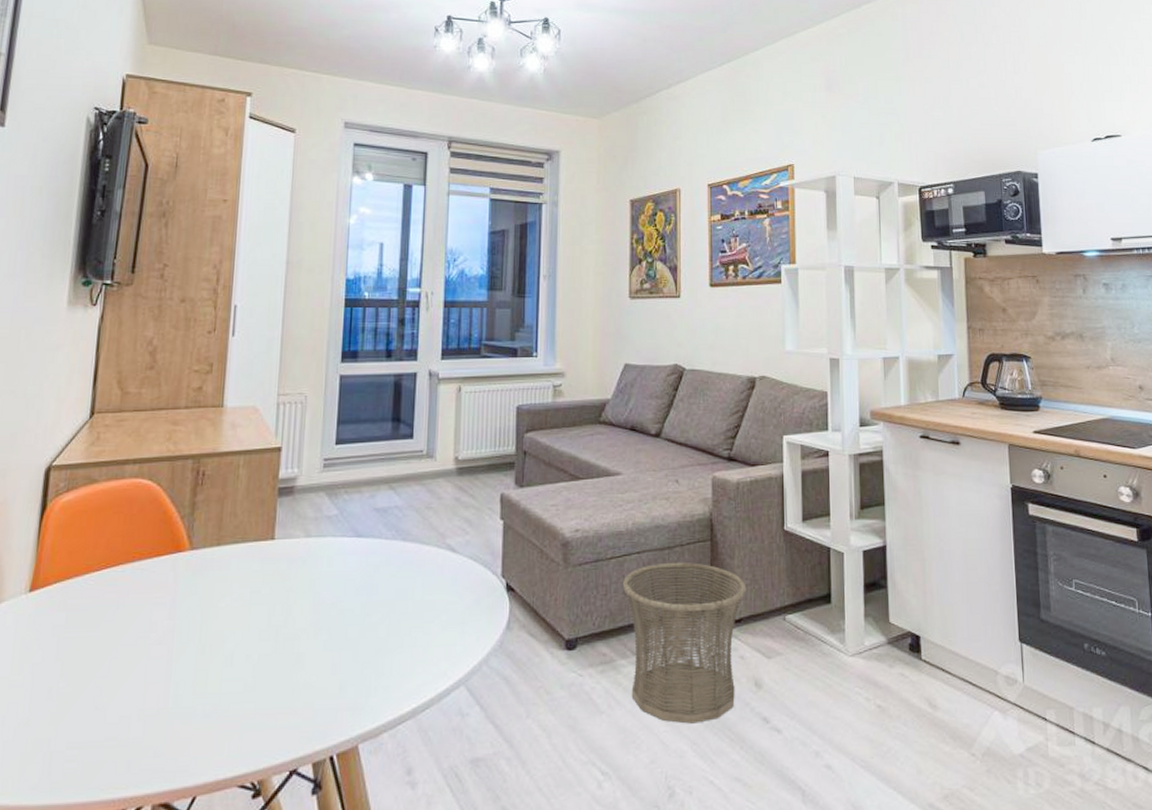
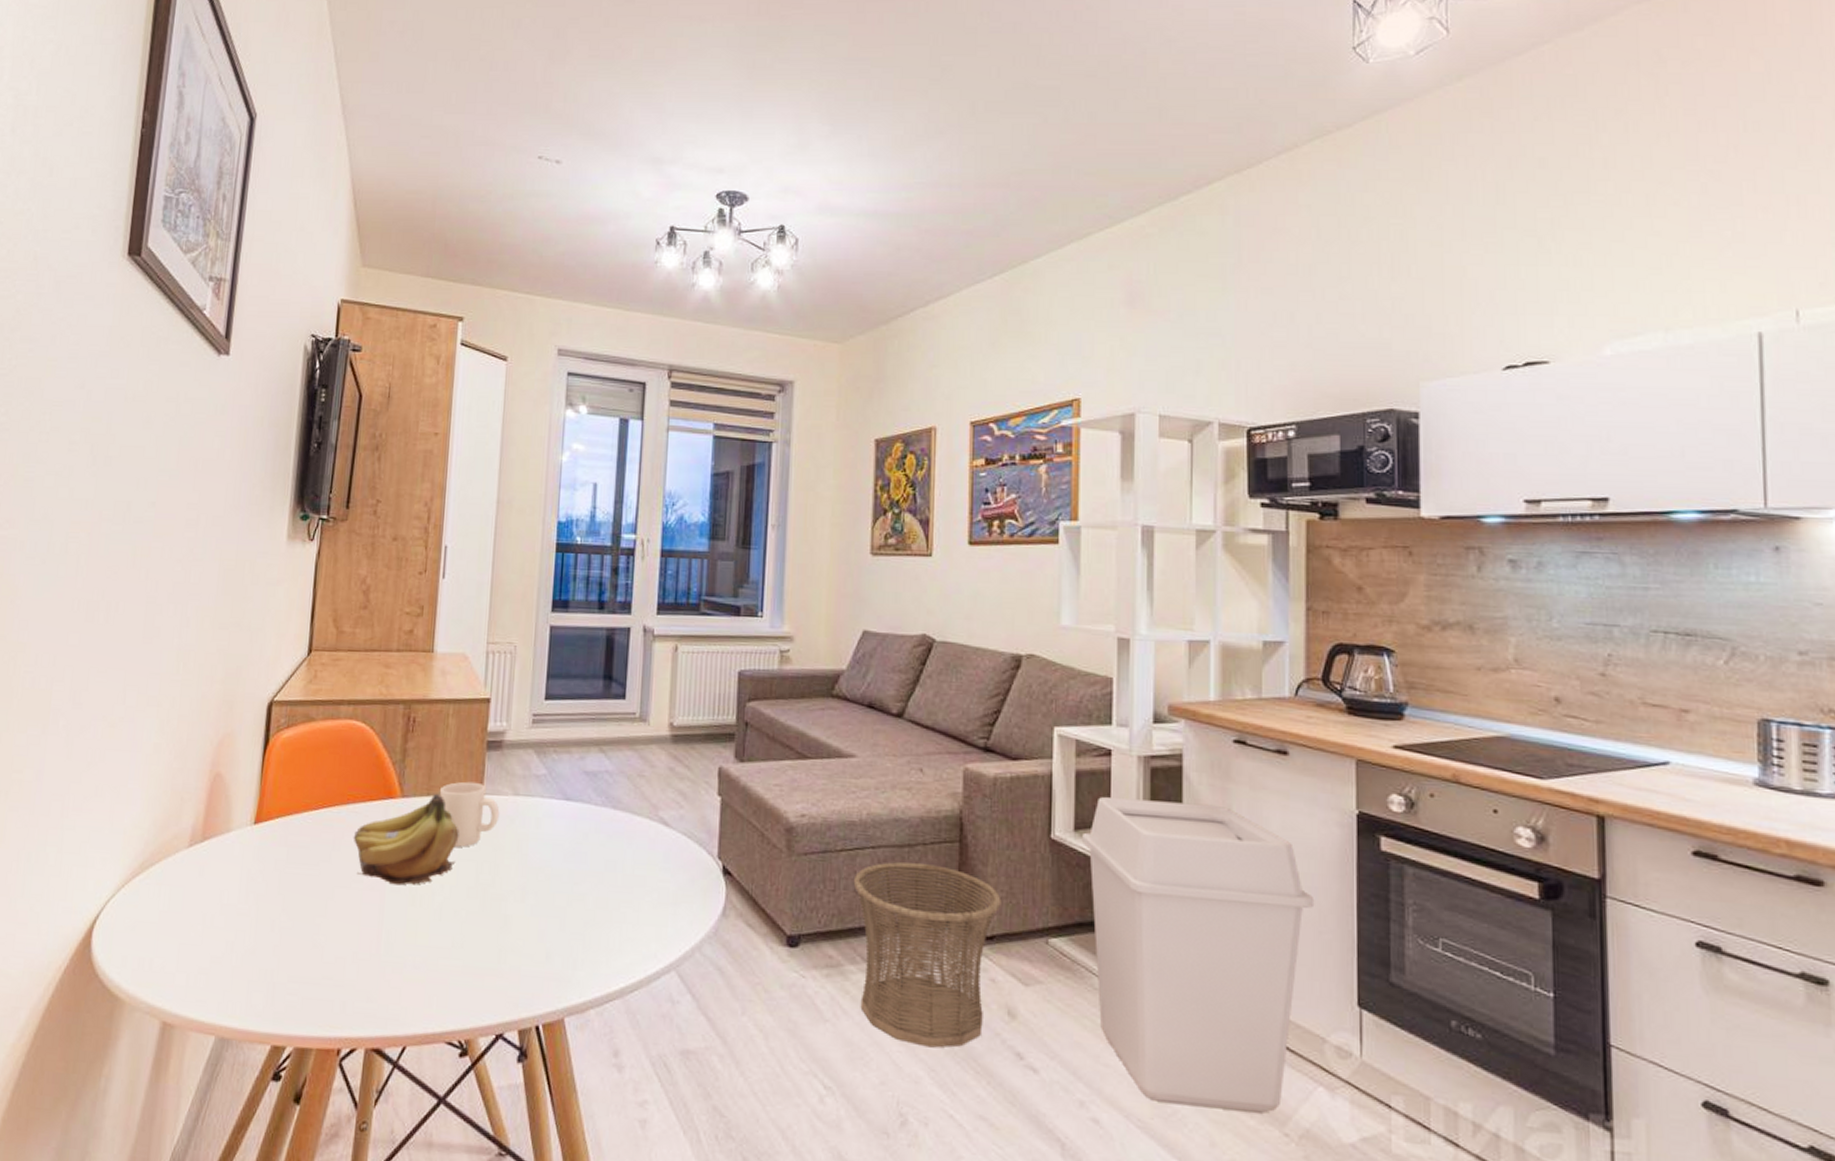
fruit: none [138,542,251,637] -> present [353,793,459,885]
mug: none [231,528,292,592] -> present [440,781,500,847]
trash bin: none [809,490,985,744] -> present [1082,797,1315,1113]

